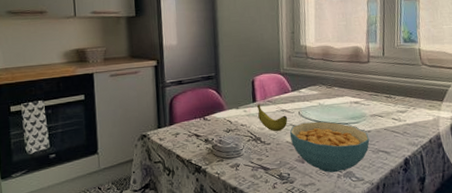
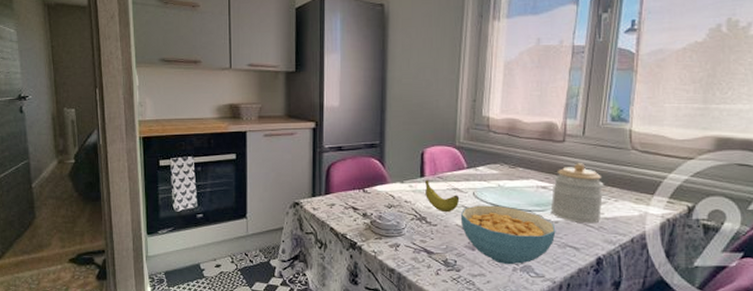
jar: none [363,79,405,131] -> present [550,163,604,224]

